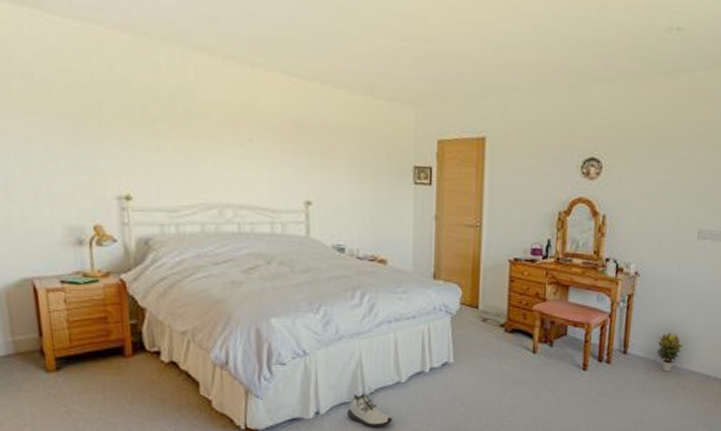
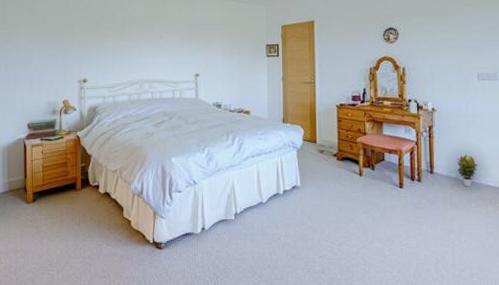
books: none [34,251,90,282] -> present [25,118,58,140]
shoe: present [346,394,392,428] -> none [224,213,257,239]

